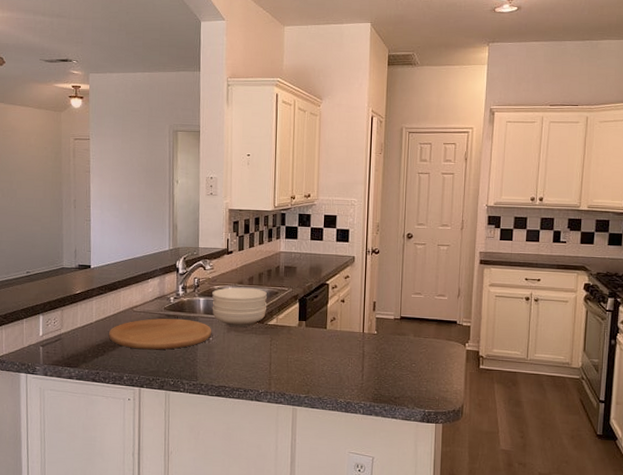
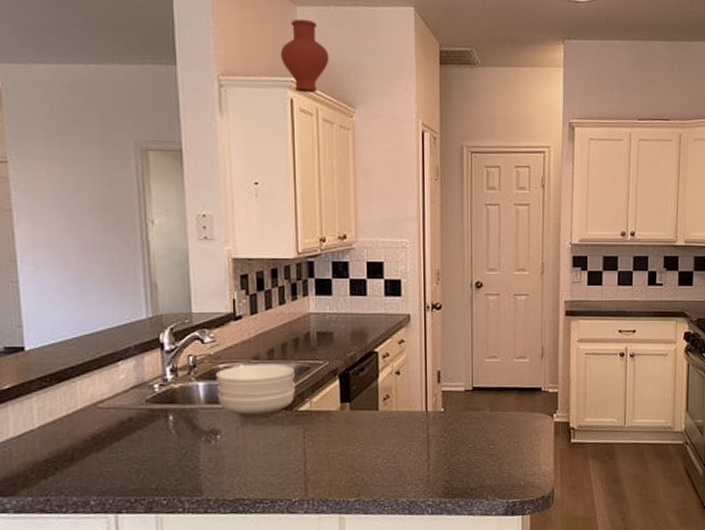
cutting board: present [108,318,212,350] -> none [60,413,219,461]
vase: none [271,35,306,89] -> present [280,18,329,93]

